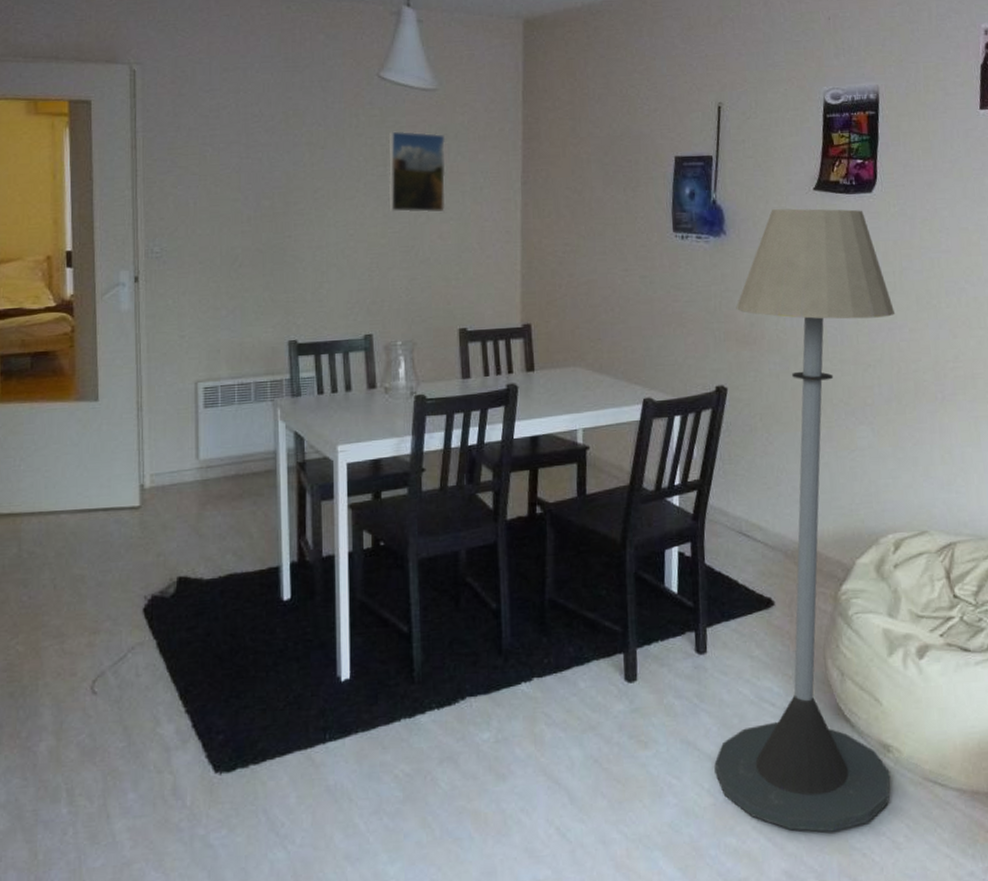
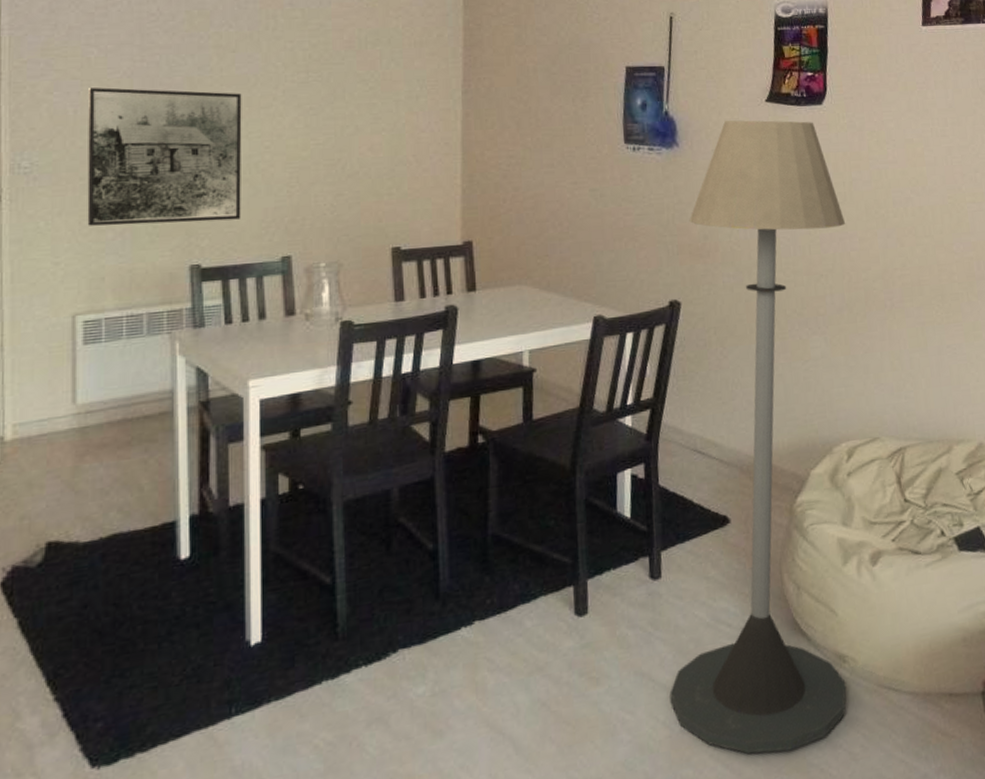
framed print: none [205,182,330,305] -> present [87,87,242,226]
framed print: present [388,131,446,213] -> none [311,35,378,123]

